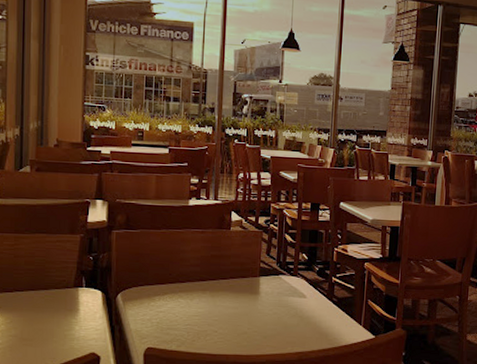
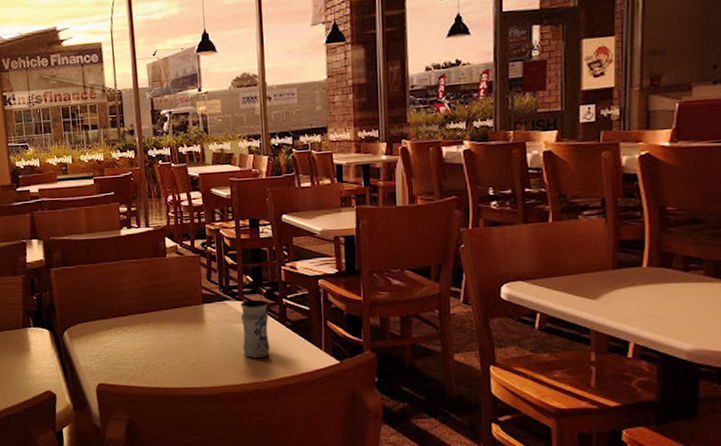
jar: none [291,275,319,330] -> present [240,299,271,358]

